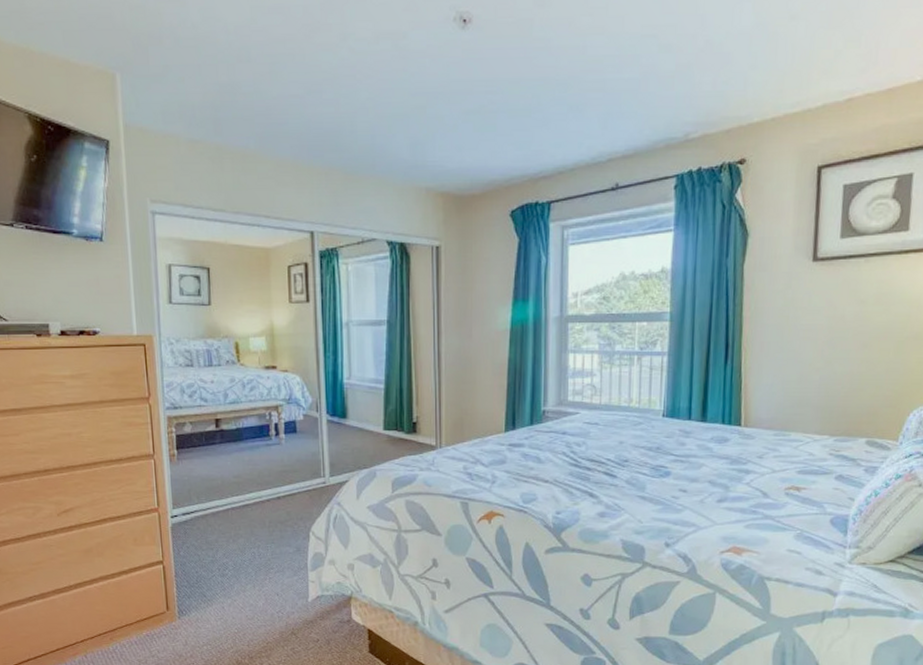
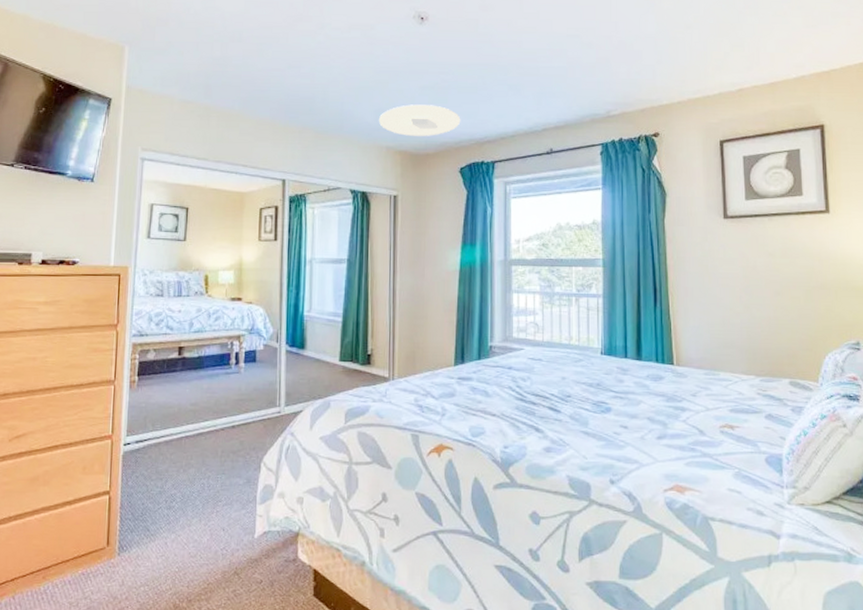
ceiling light: none [415,134,512,174] -> present [378,104,461,136]

